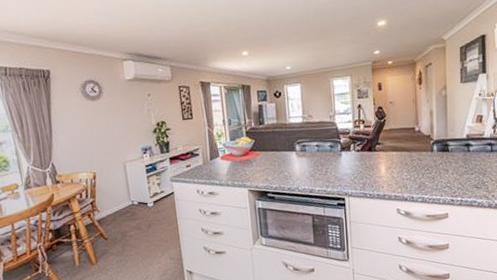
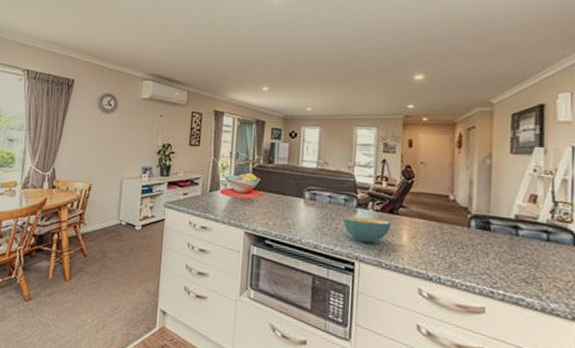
cereal bowl: none [331,158,371,180] -> present [343,216,392,244]

